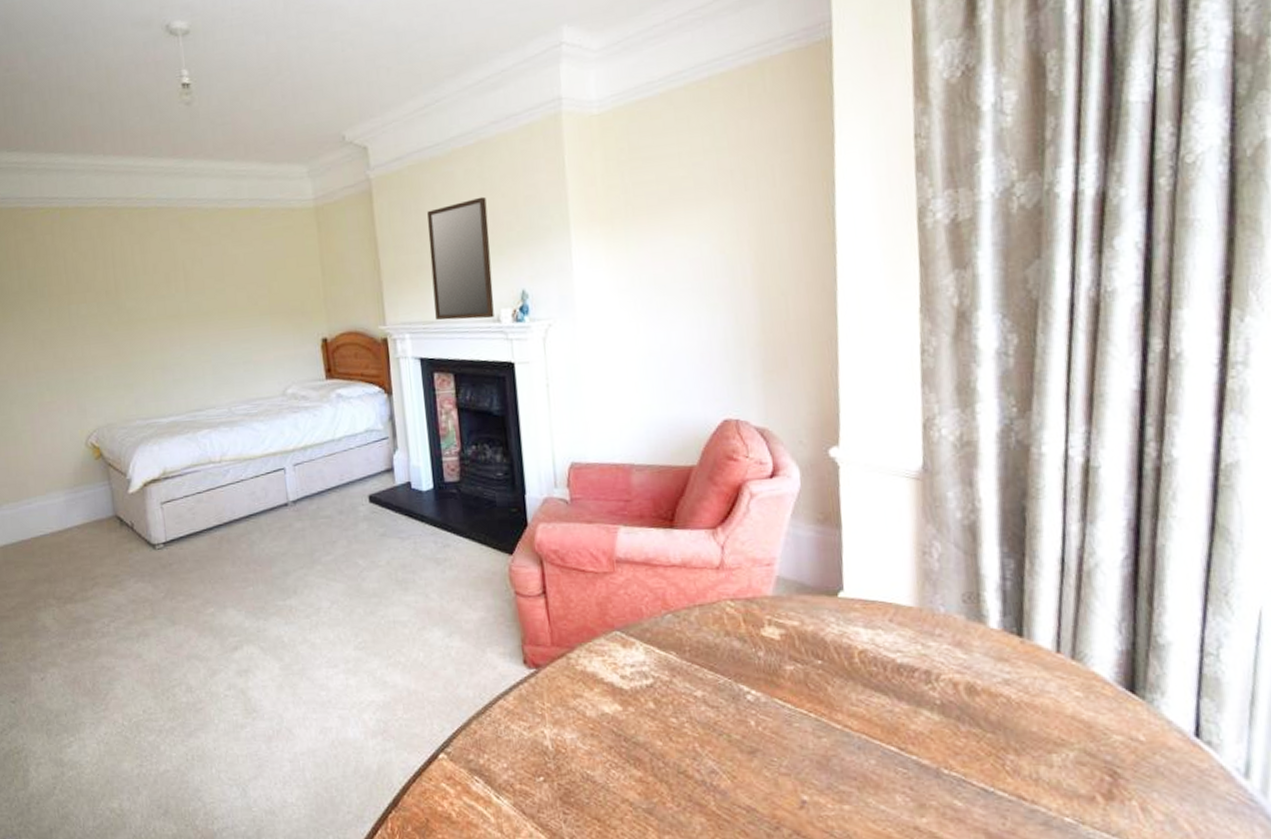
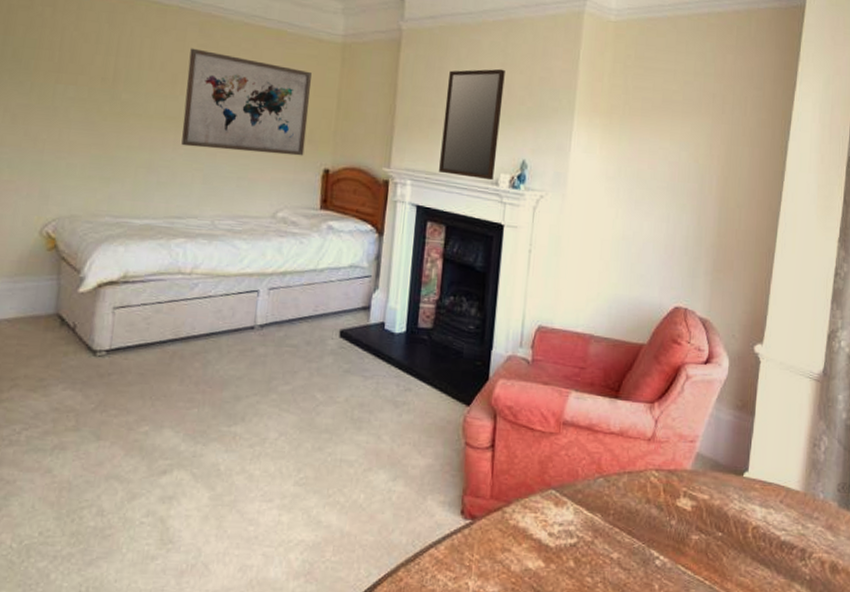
wall art: none [176,243,300,341] -> present [181,48,312,156]

